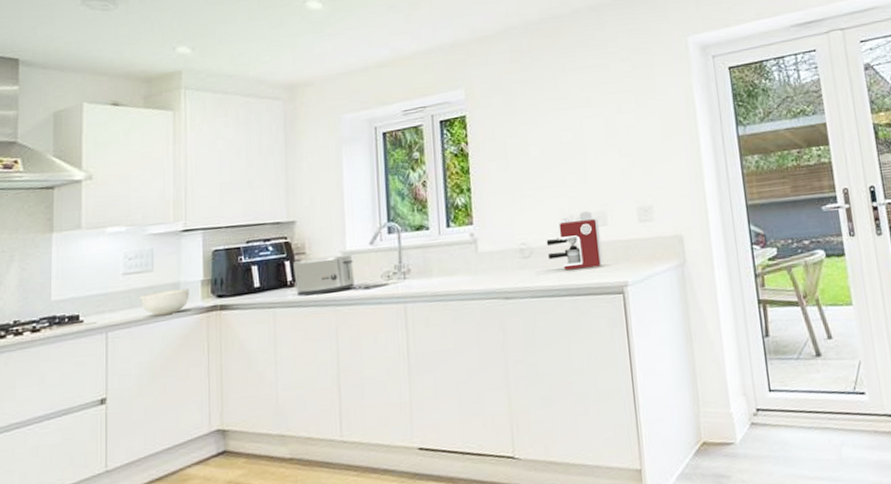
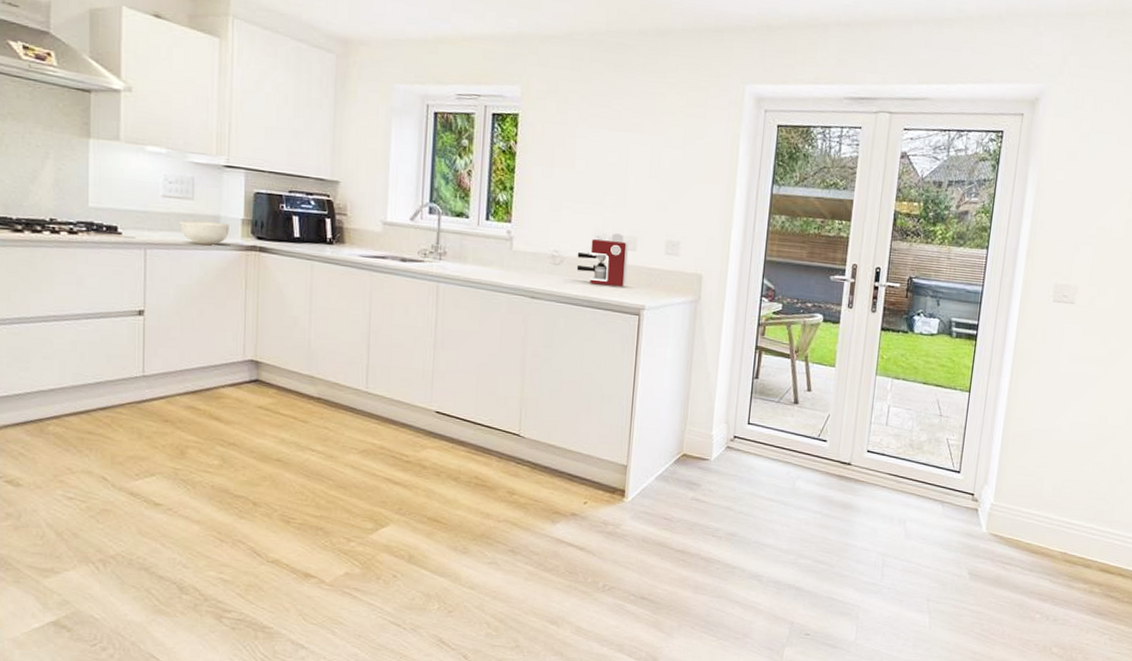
toaster: present [294,254,354,297] -> none [334,220,393,259]

